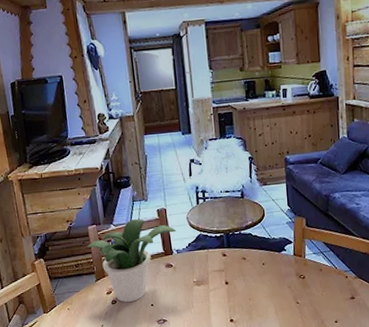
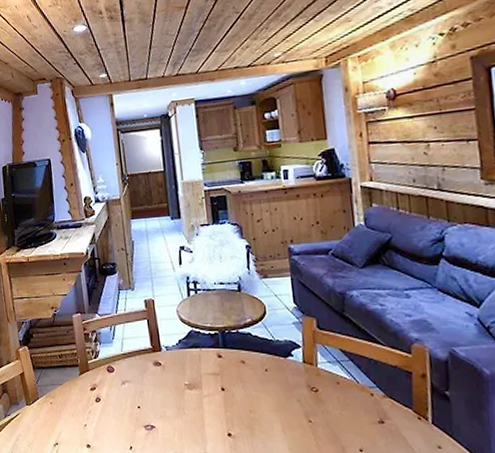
potted plant: present [87,219,177,302] -> none [71,309,166,401]

